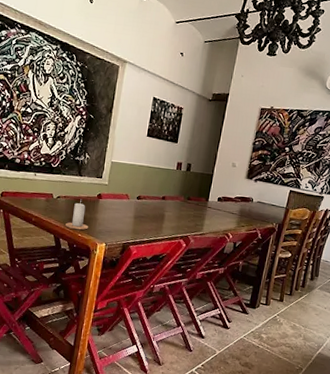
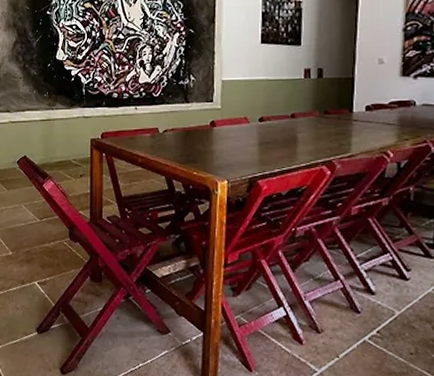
candle: present [65,201,88,230] -> none [177,133,204,168]

